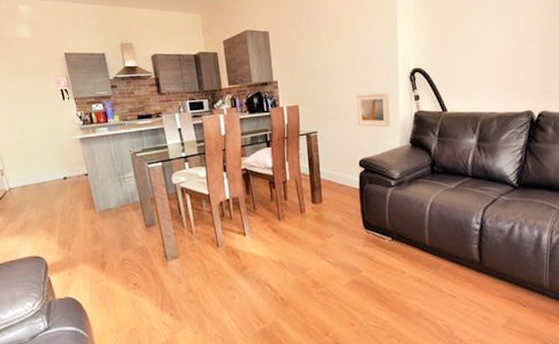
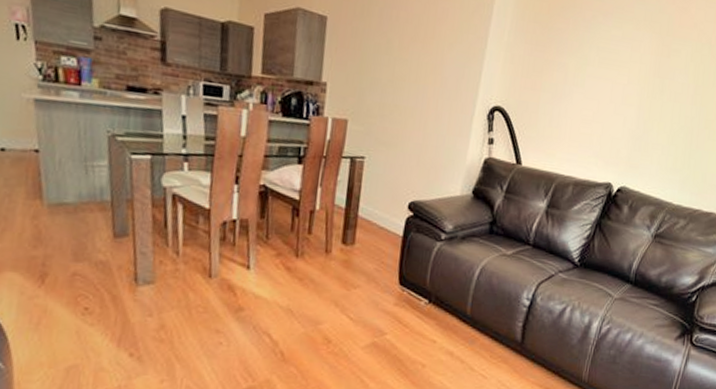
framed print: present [356,92,390,128] -> none [415,121,460,170]

